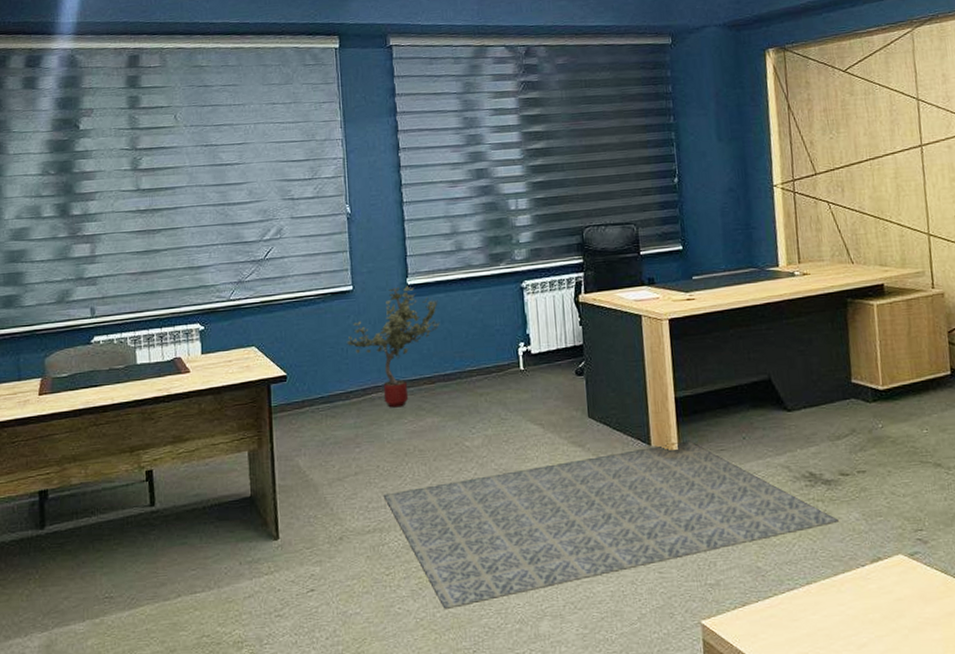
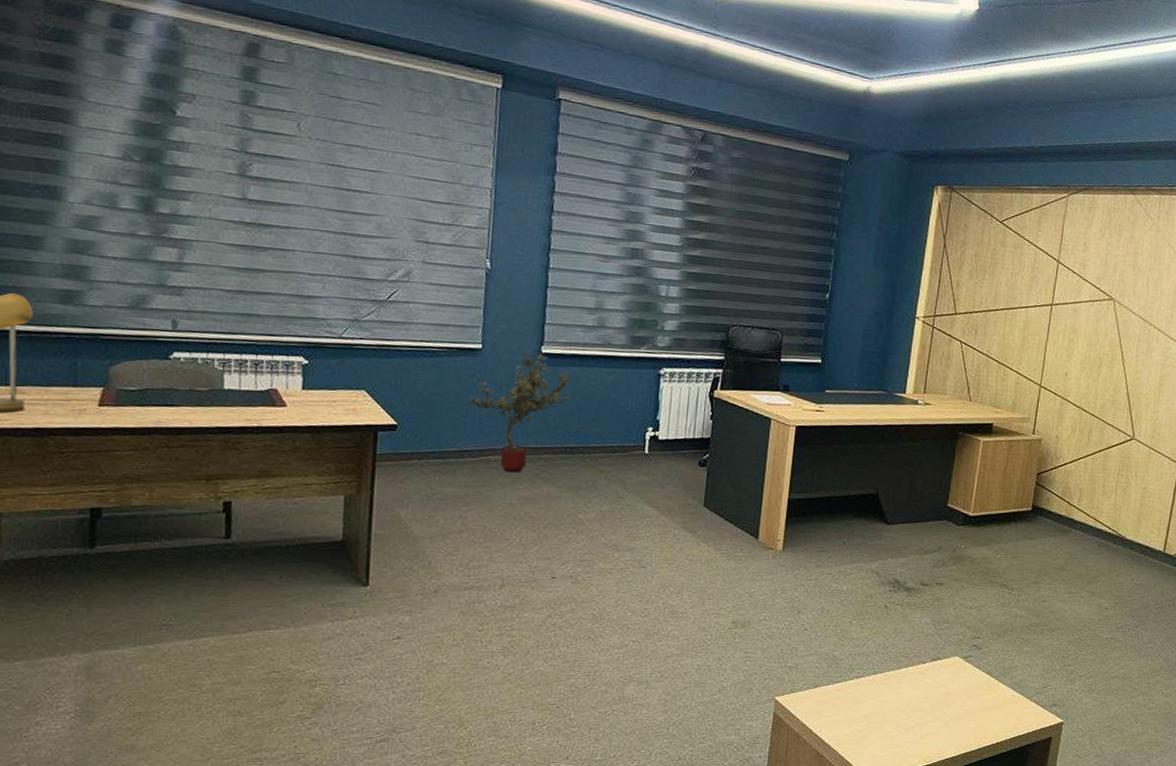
area rug: present [384,440,839,609] -> none [487,539,912,667]

